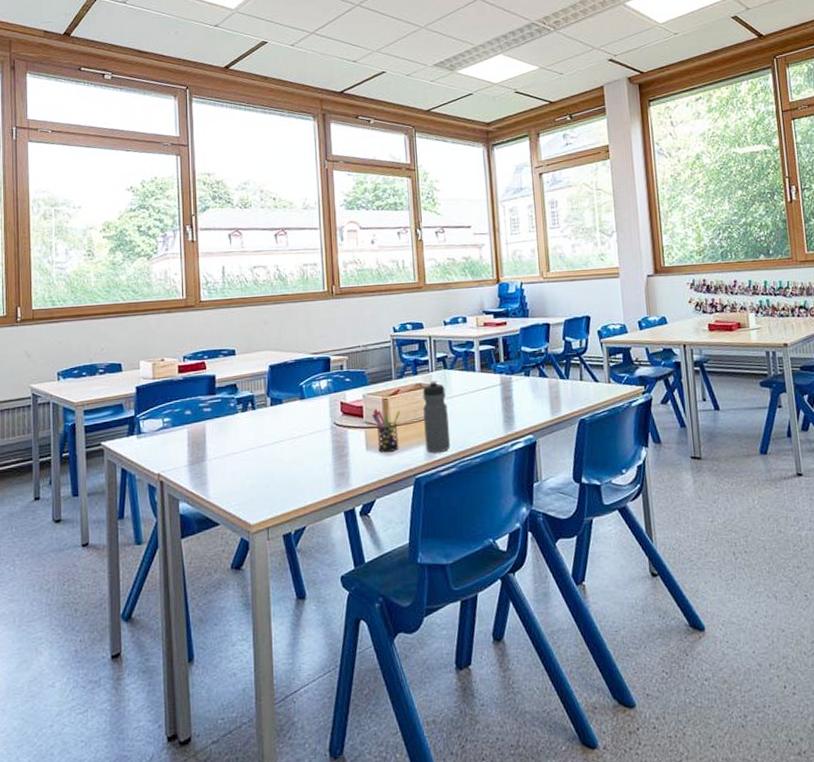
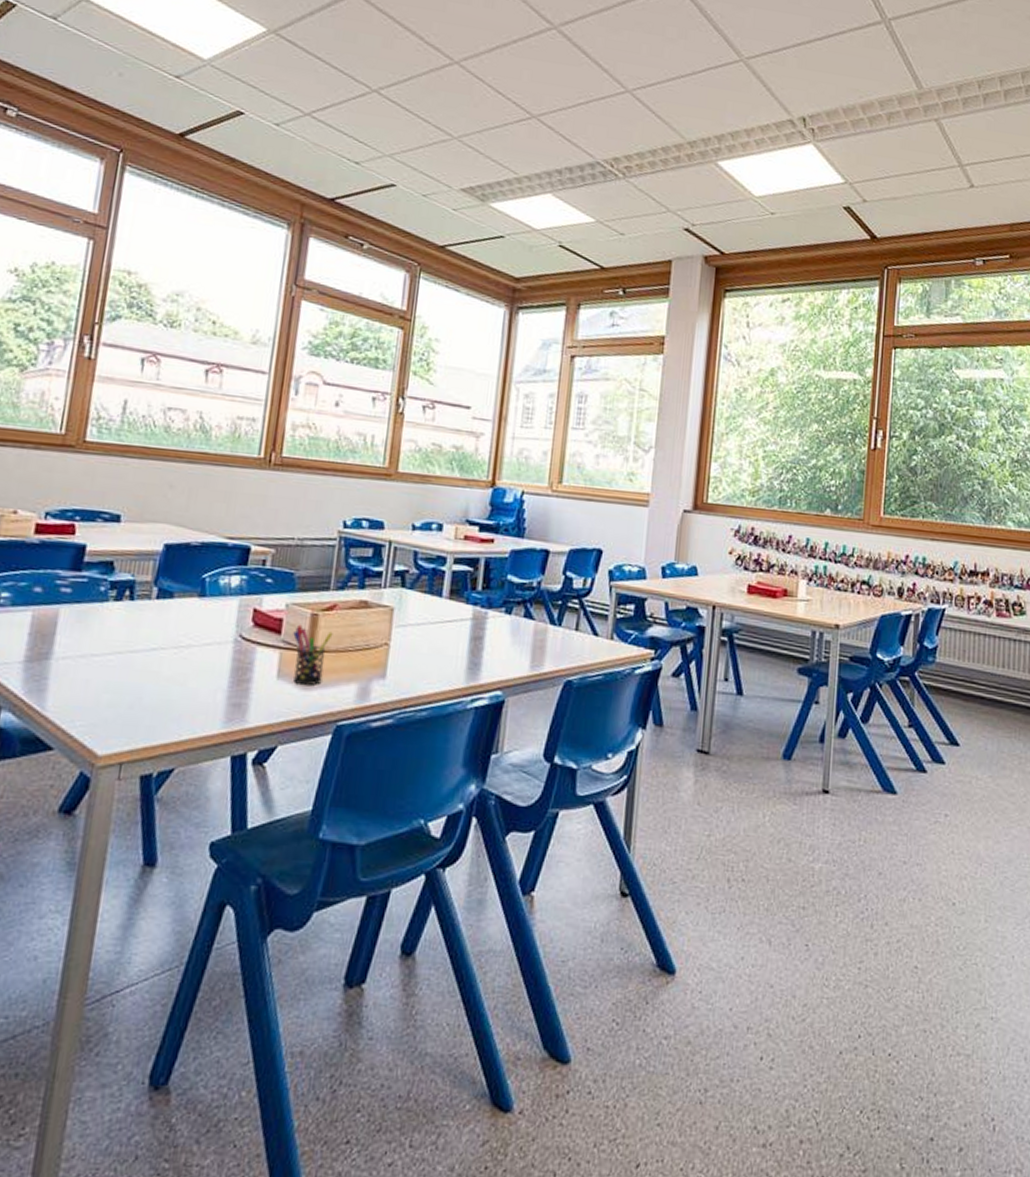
water bottle: present [422,380,451,453] -> none [357,600,398,697]

